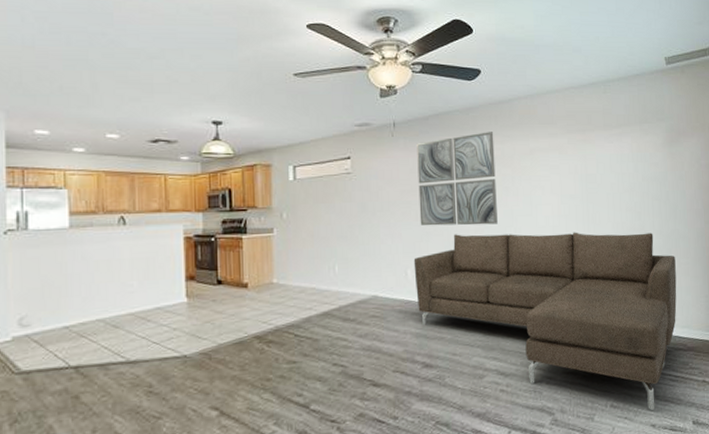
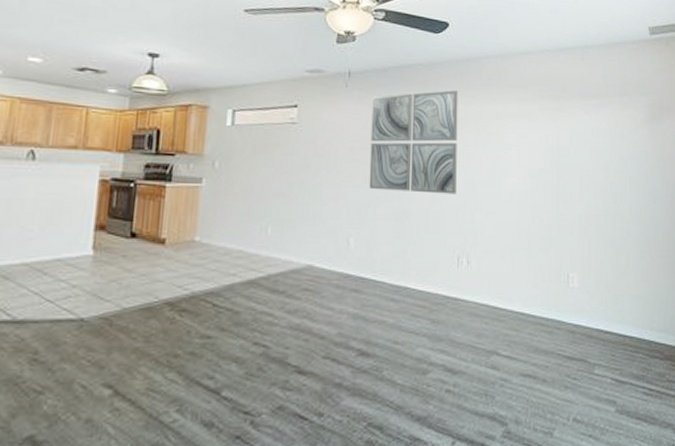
sofa: present [413,232,677,410] -> none [357,202,654,429]

